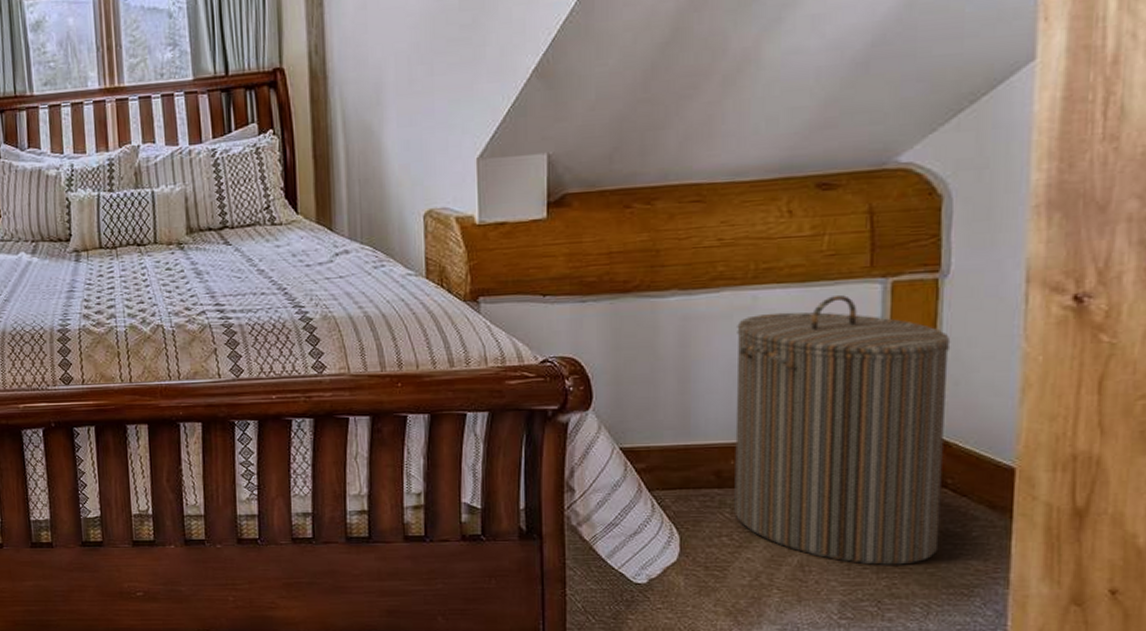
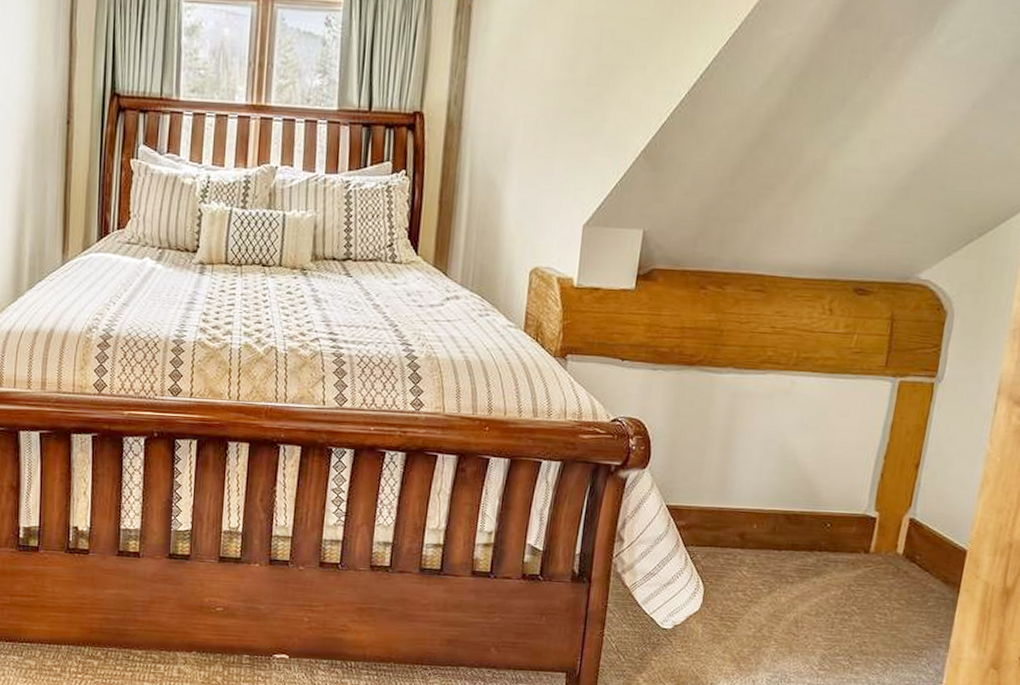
laundry hamper: present [734,295,951,565] -> none [750,388,936,626]

